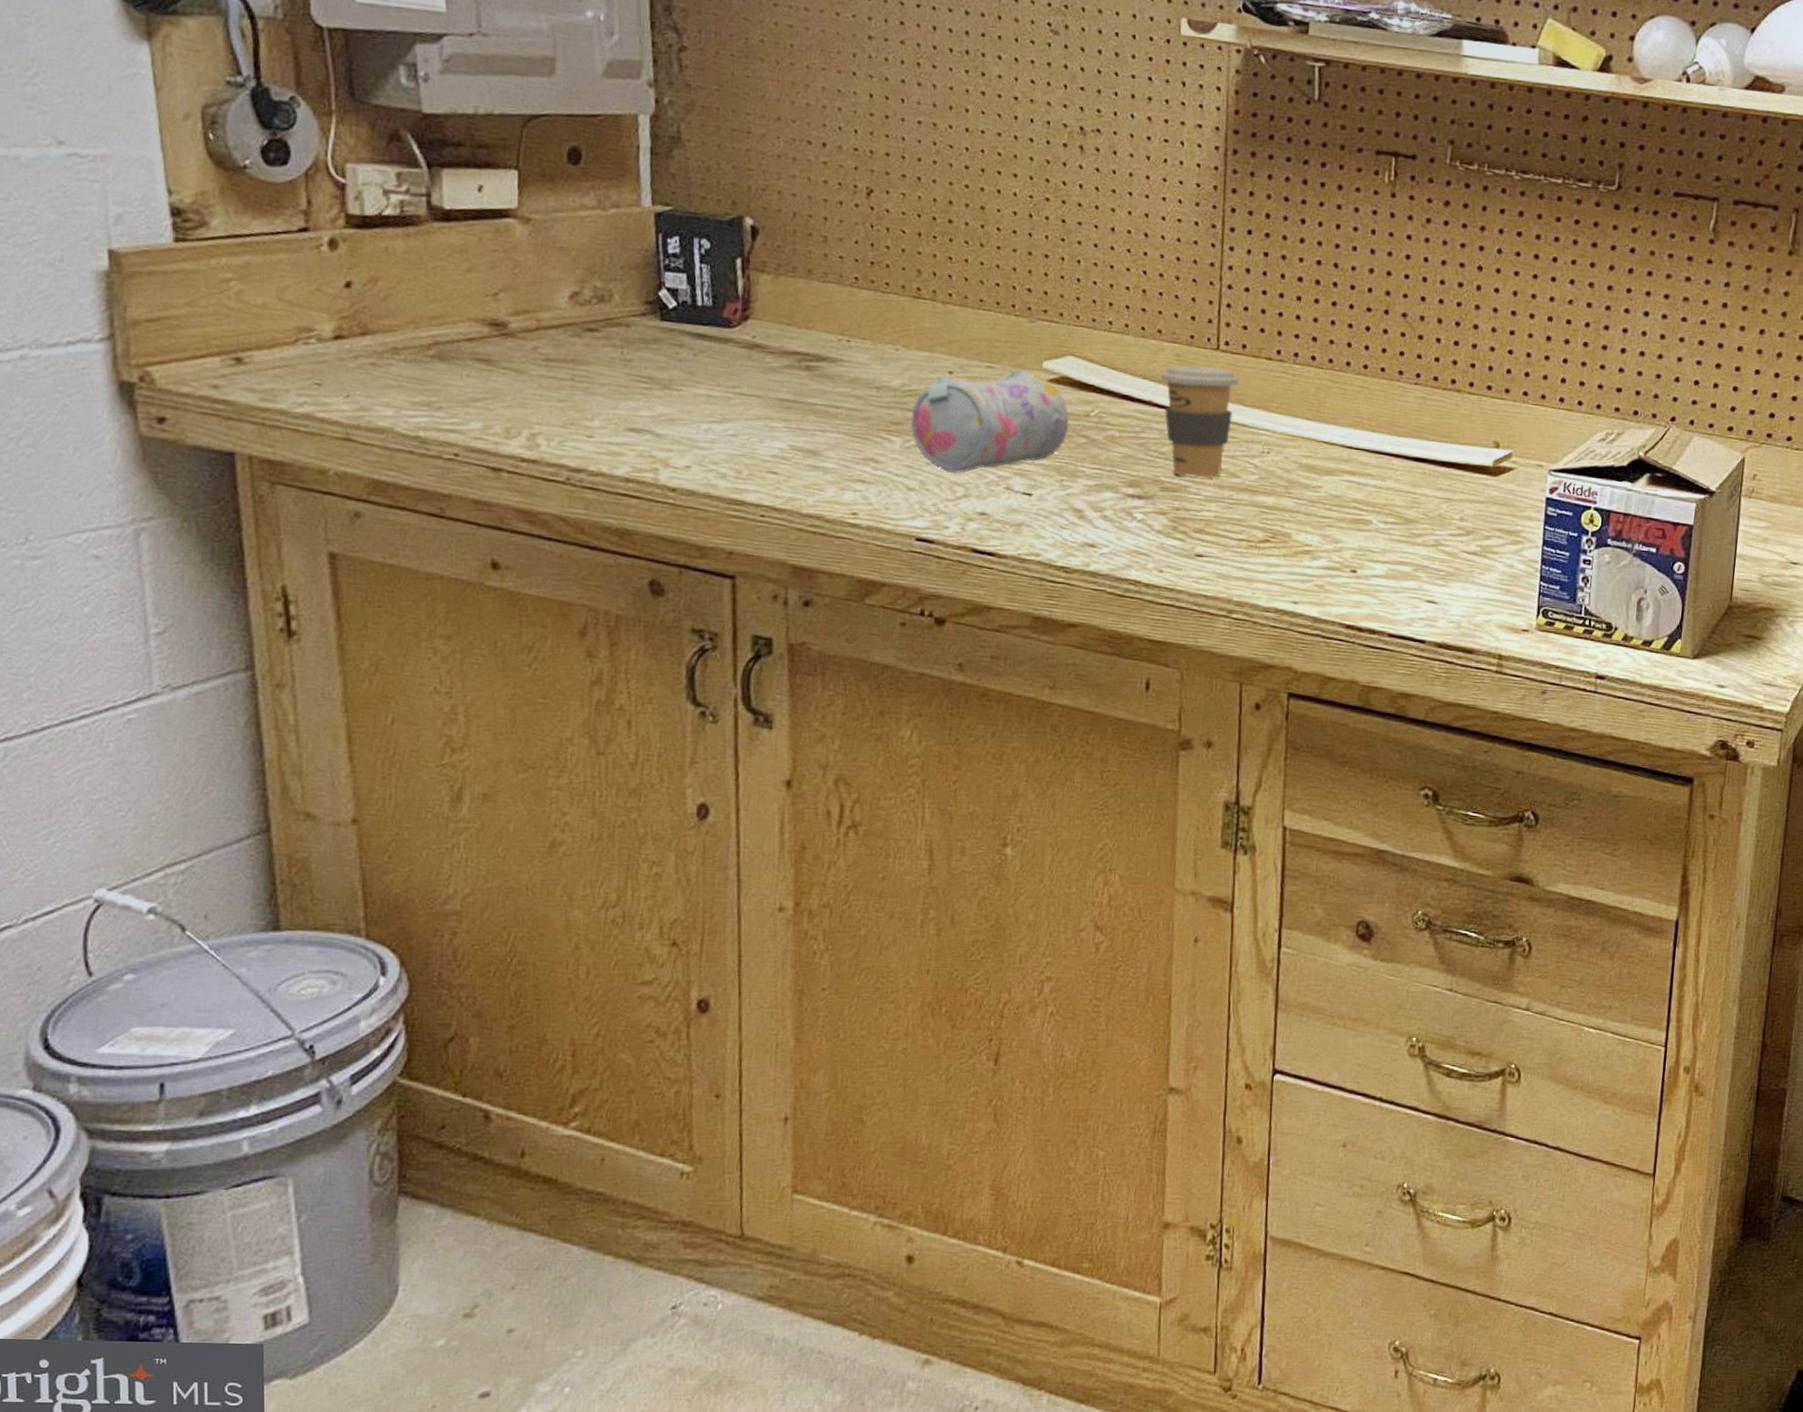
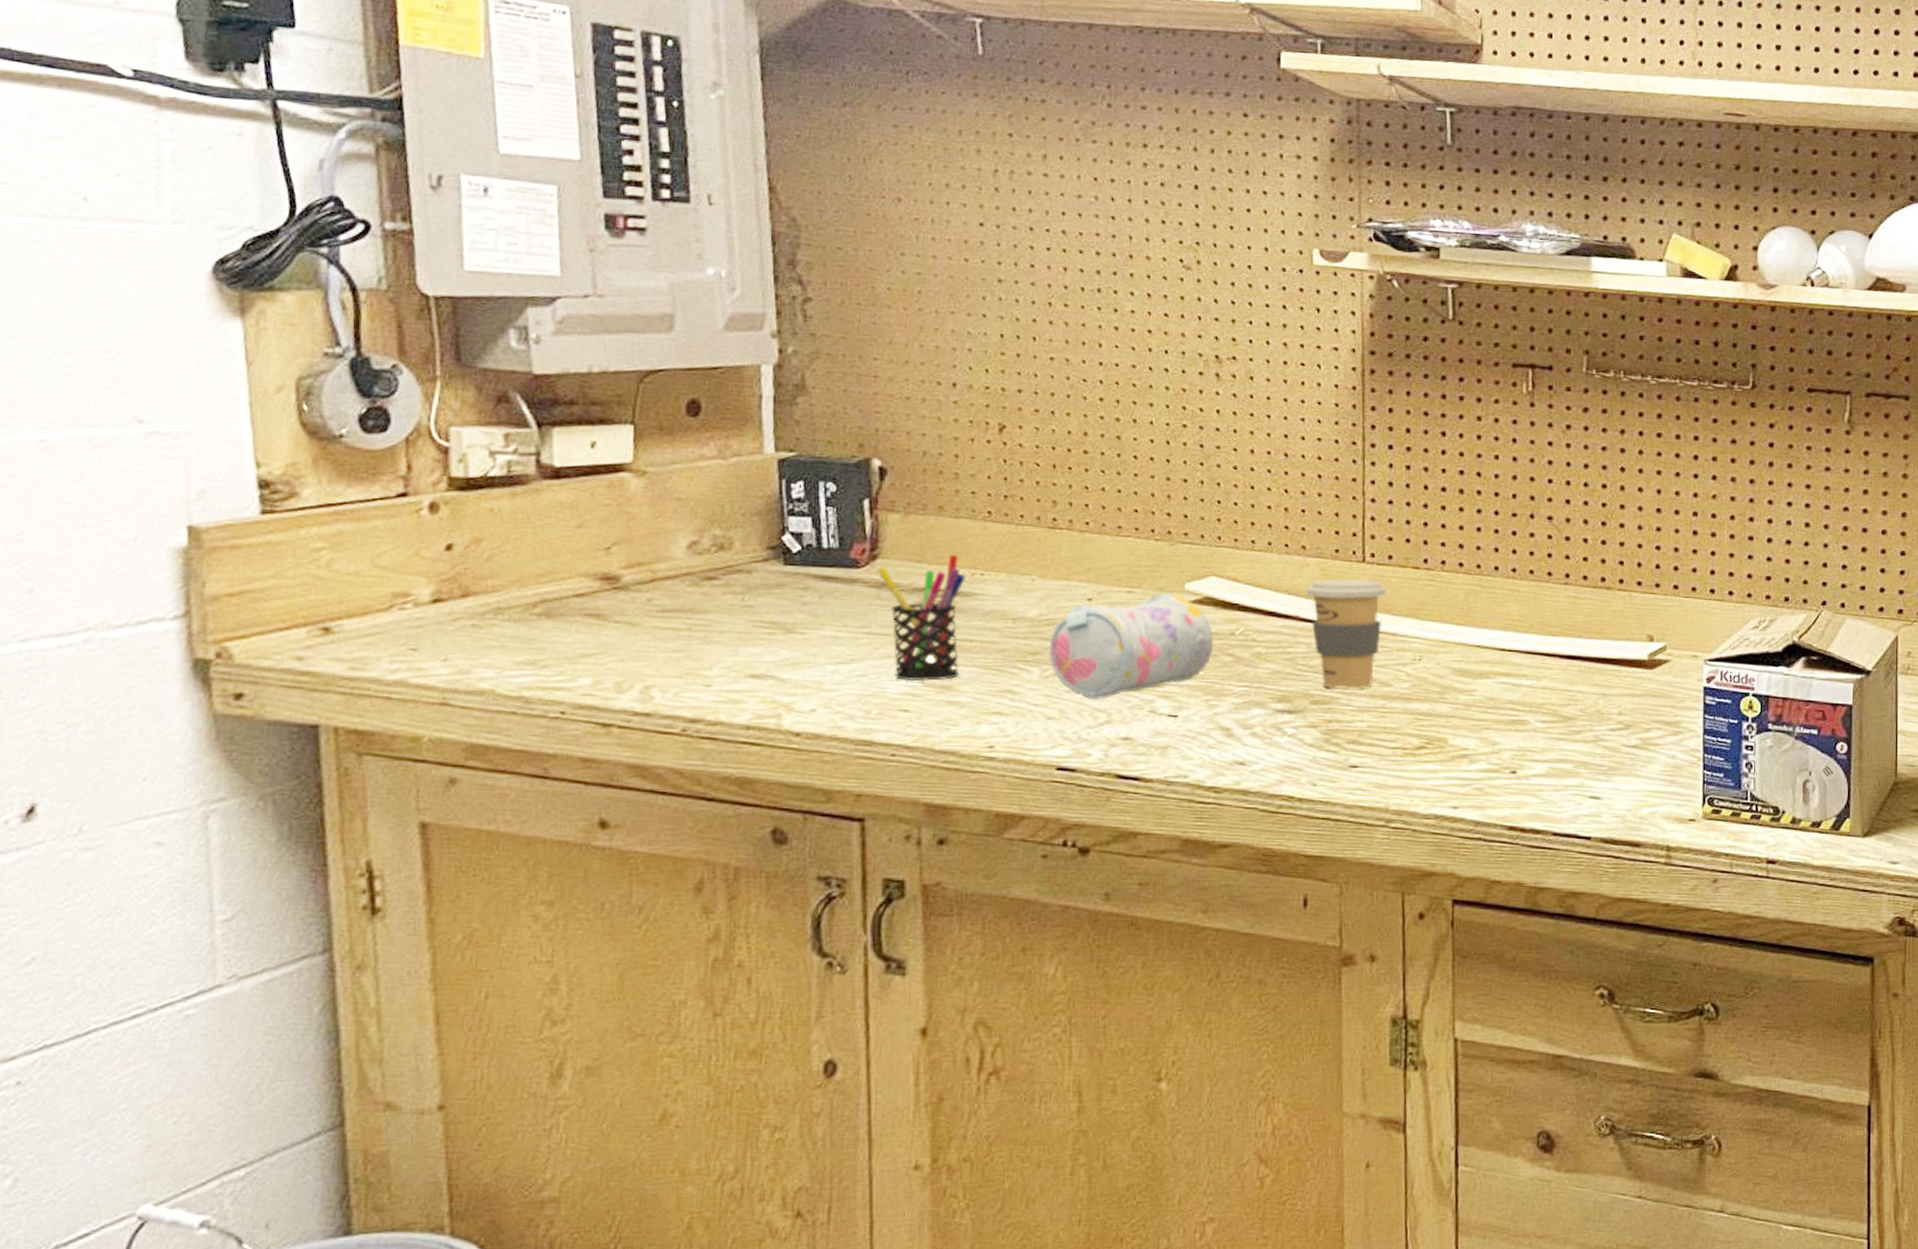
pen holder: none [748,318,833,445] -> present [876,554,966,682]

